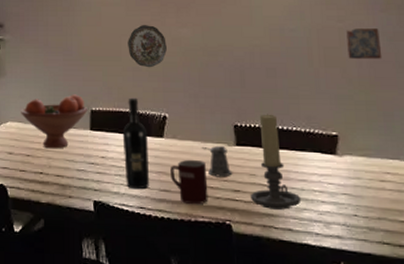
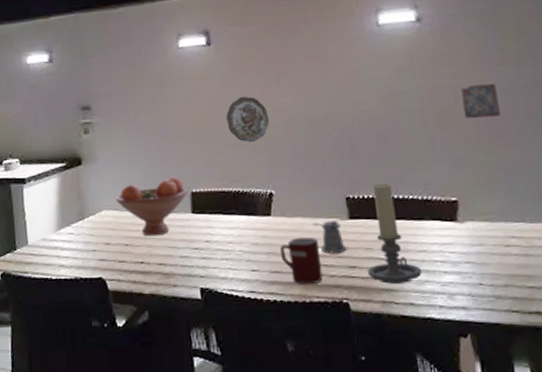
wine bottle: present [122,97,149,190] -> none [226,175,259,273]

